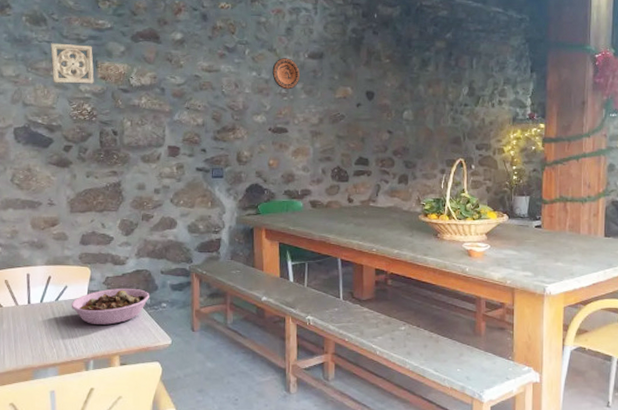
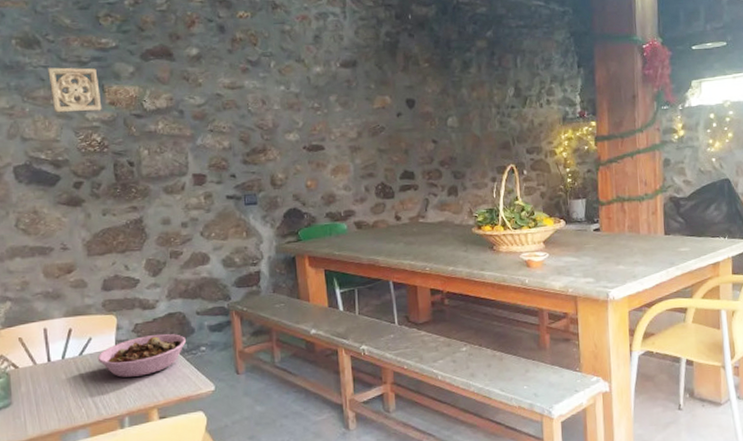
decorative plate: present [272,58,301,90] -> none [302,68,334,103]

